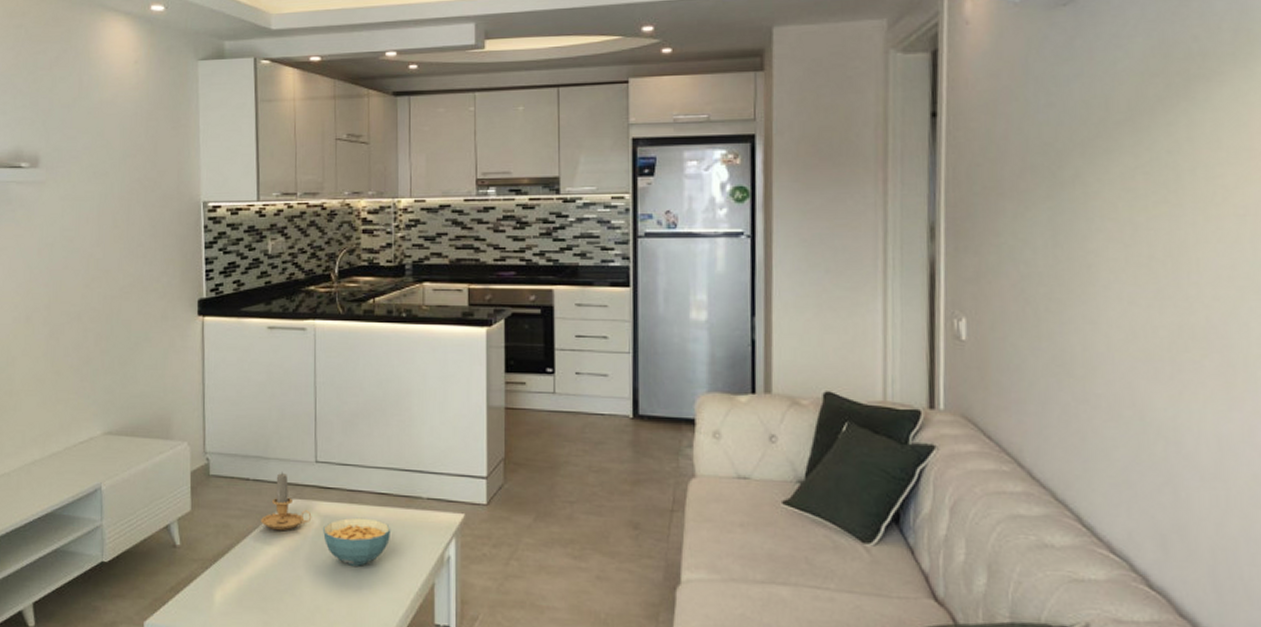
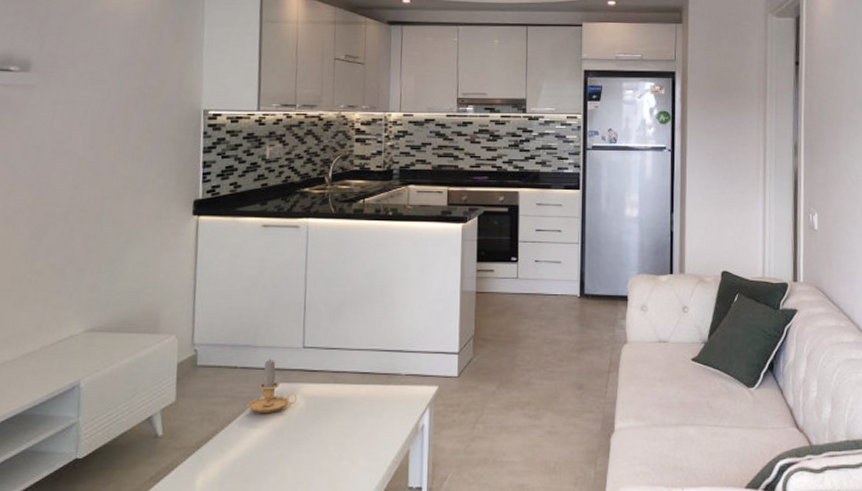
cereal bowl: present [323,517,392,566] -> none [307,396,372,441]

